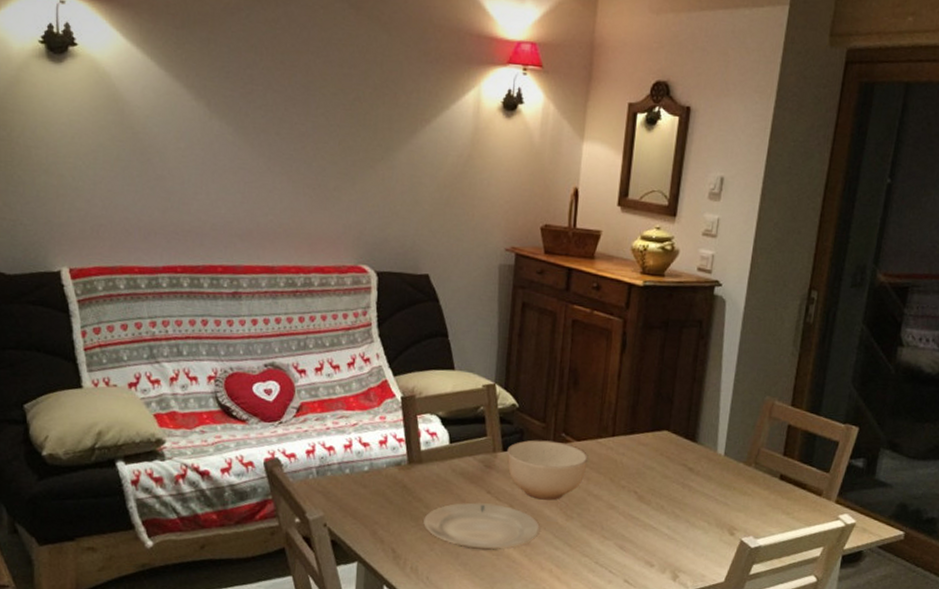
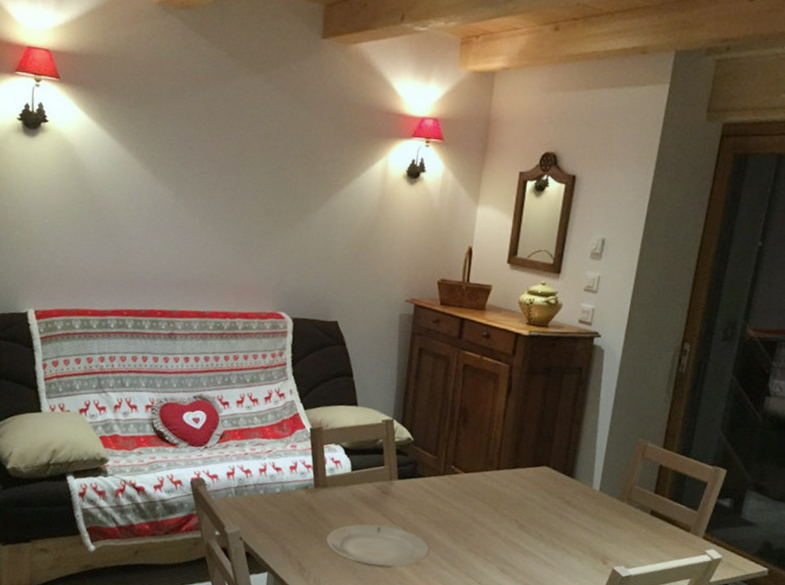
bowl: present [507,439,588,500] -> none [402,470,475,525]

